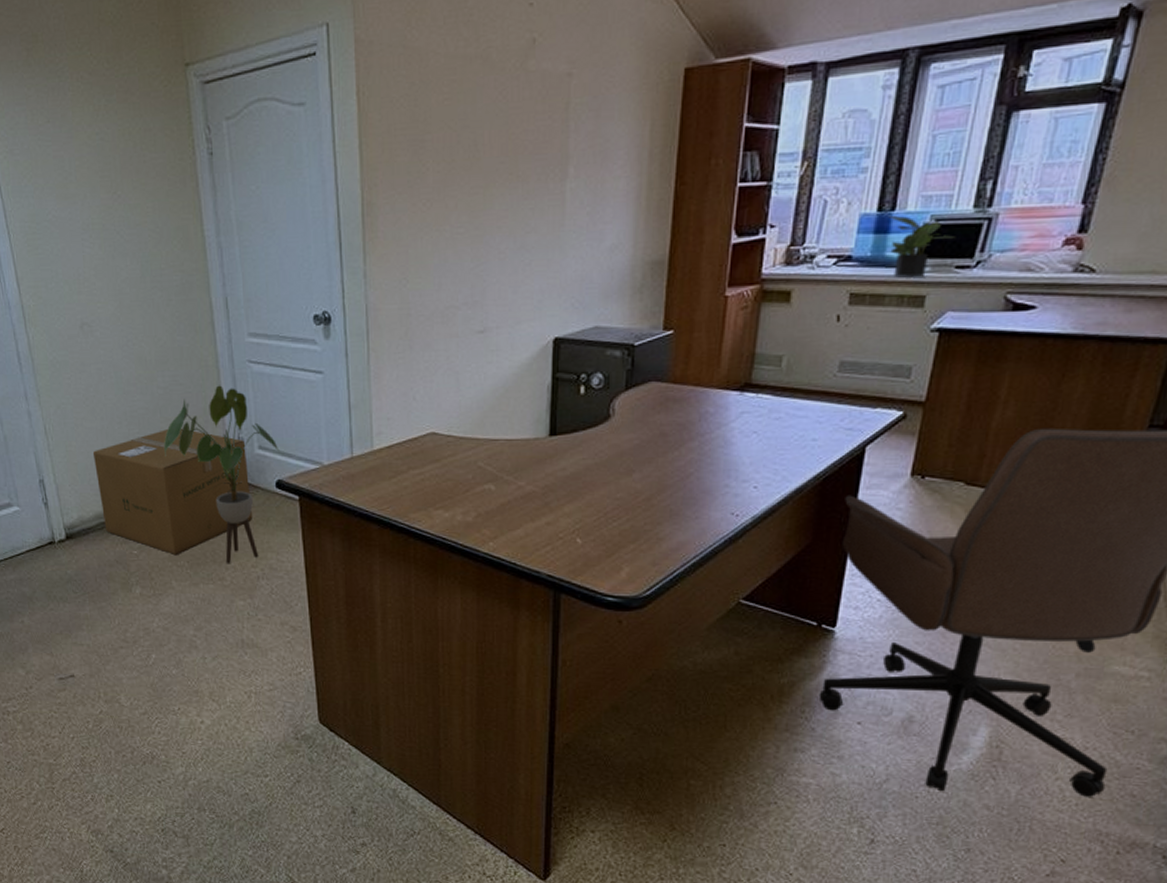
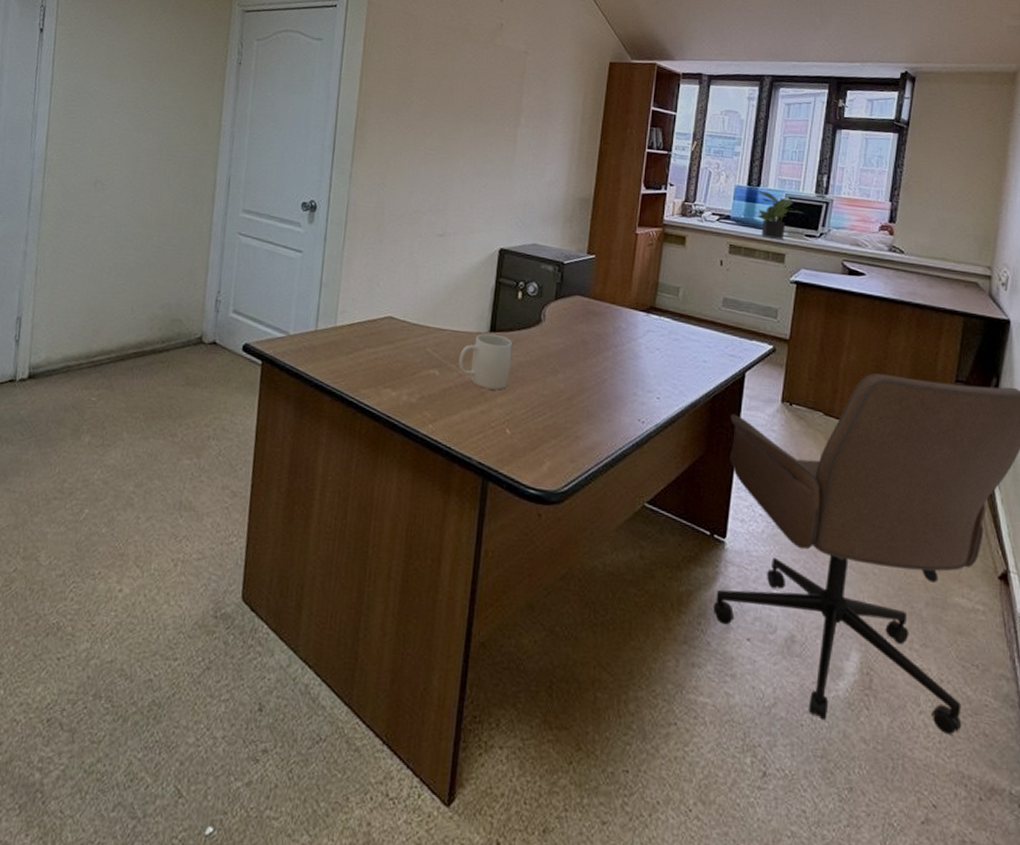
box: present [92,429,252,556] -> none [69,284,222,407]
house plant: present [163,385,280,564] -> none [144,250,252,421]
mug: none [516,437,578,499] -> present [458,333,513,390]

